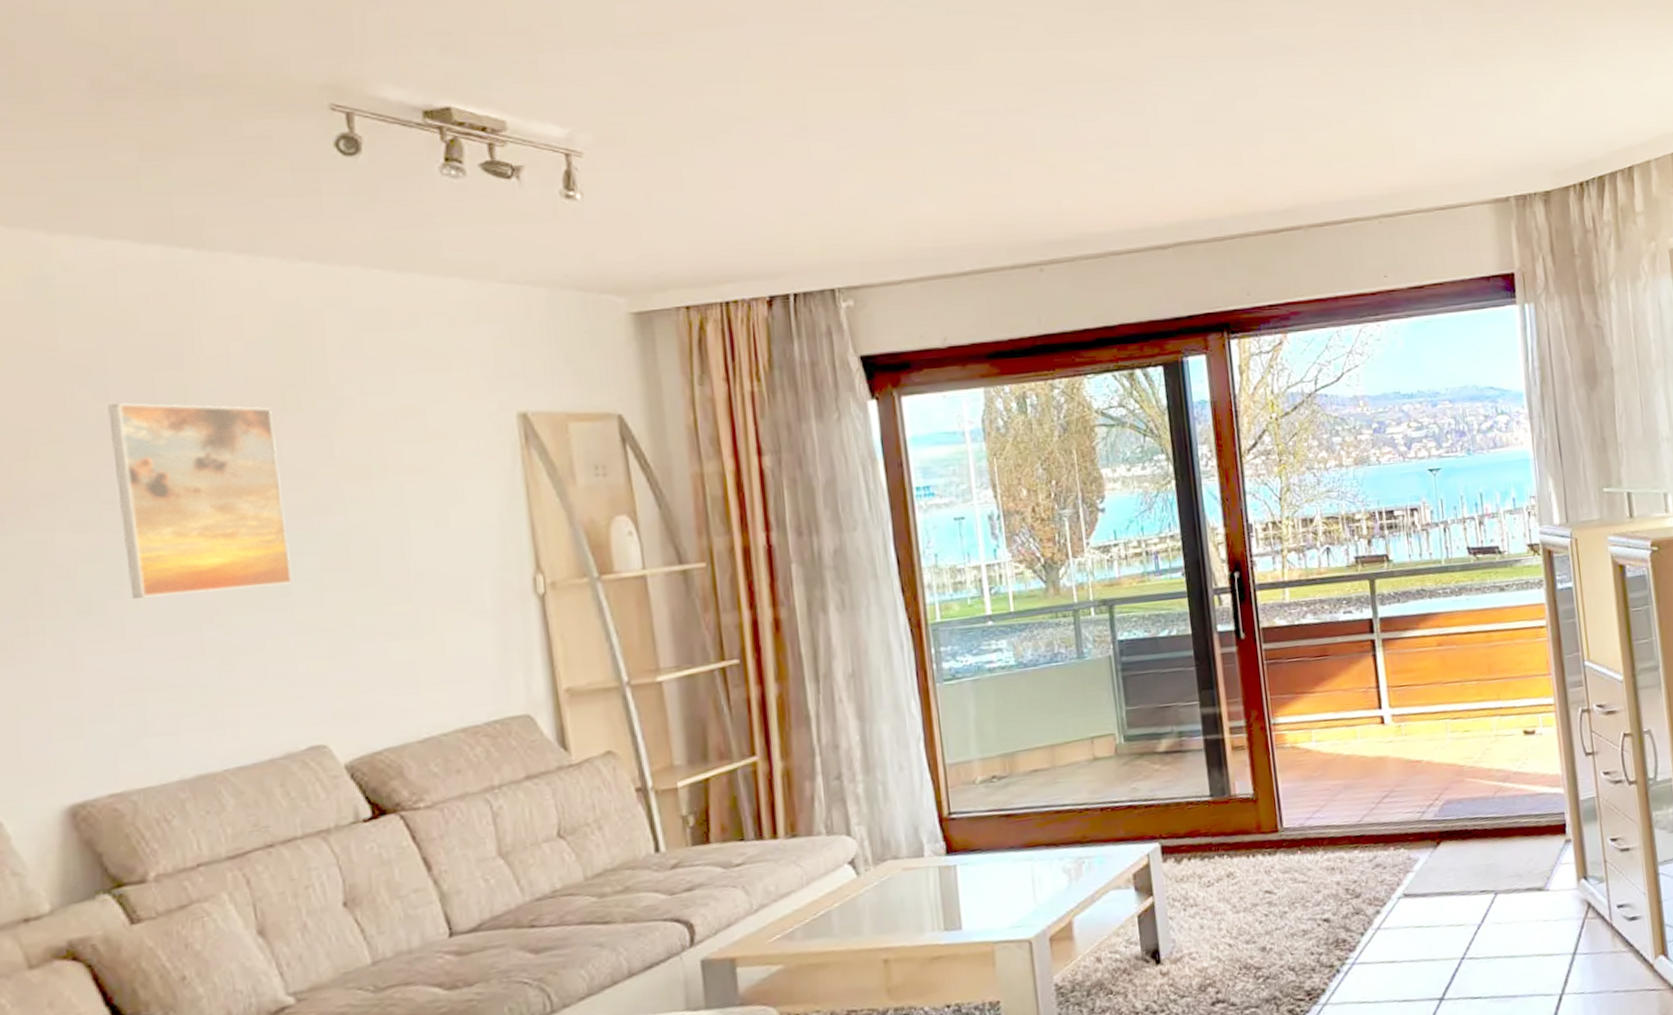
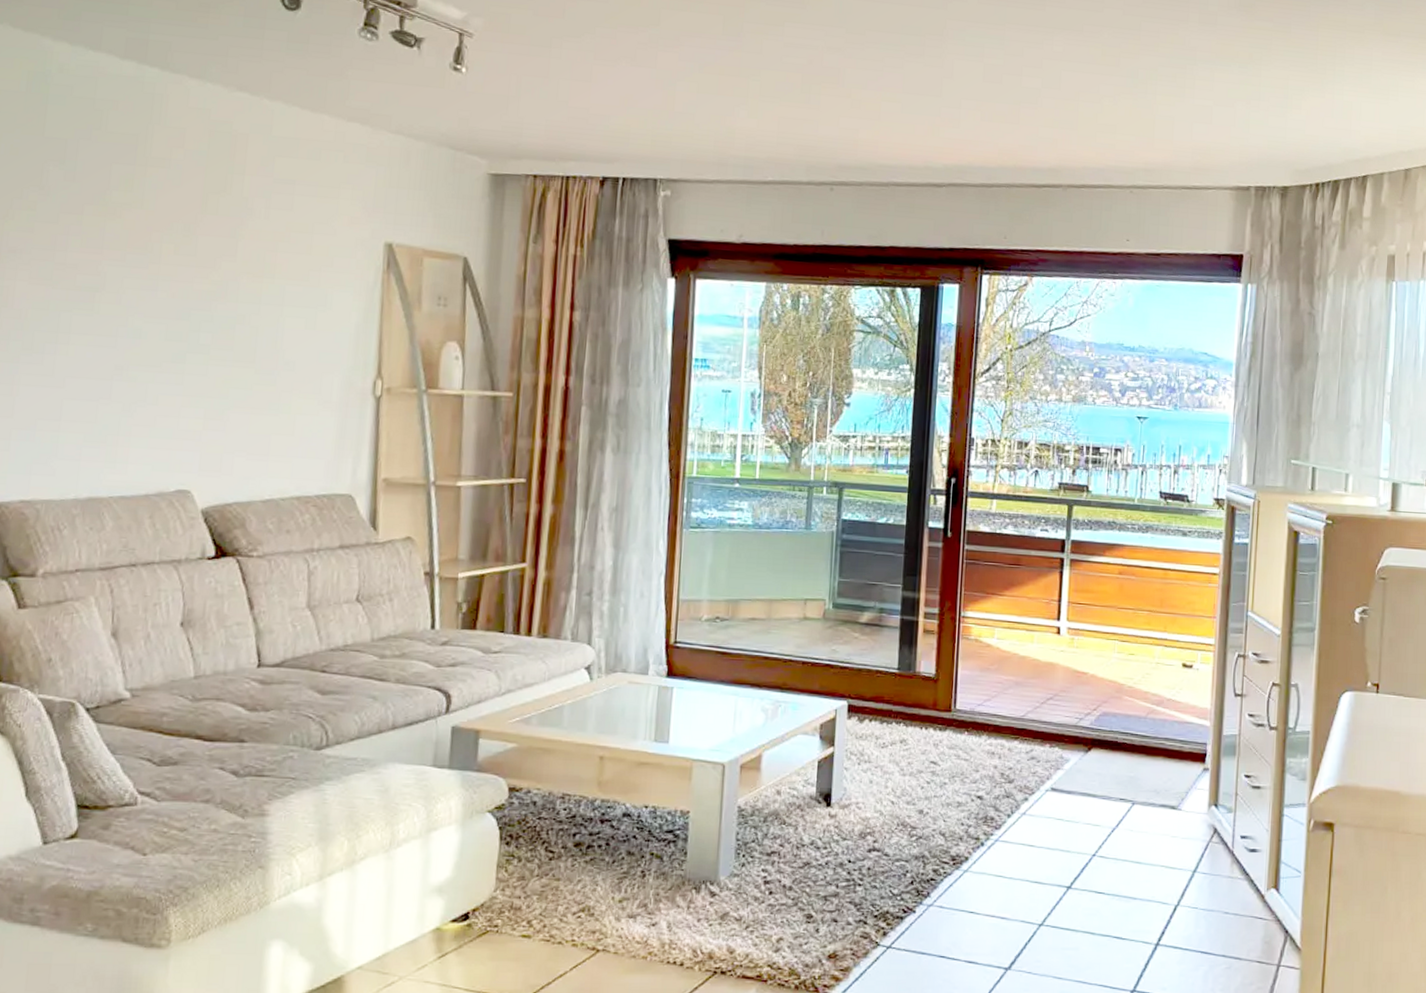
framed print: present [108,403,294,599] -> none [64,185,196,355]

